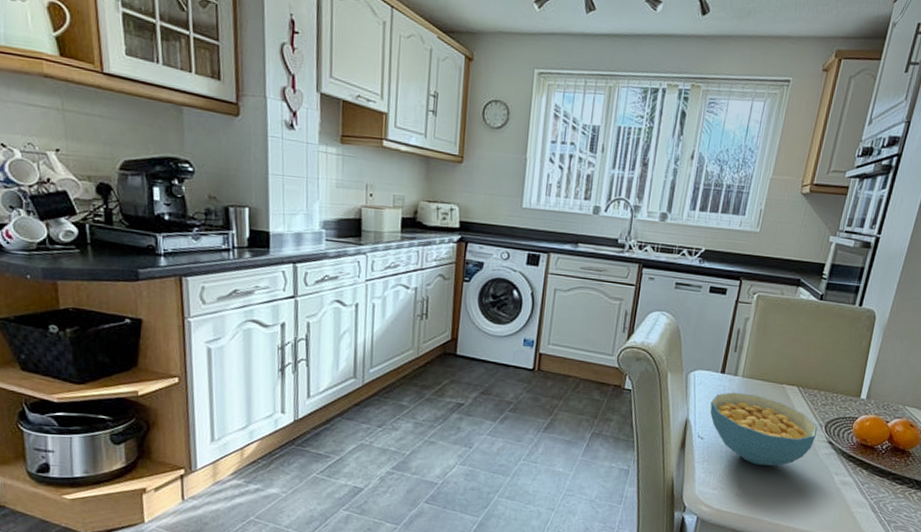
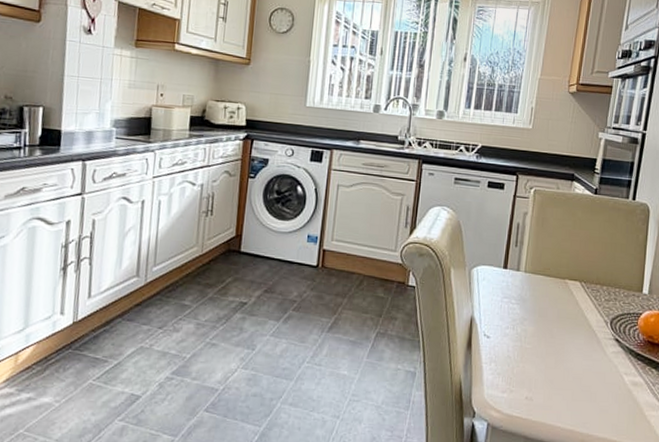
cereal bowl: present [710,392,818,466] -> none [494,288,603,366]

